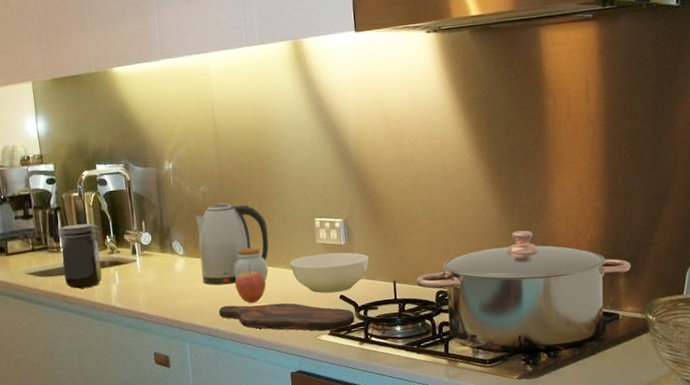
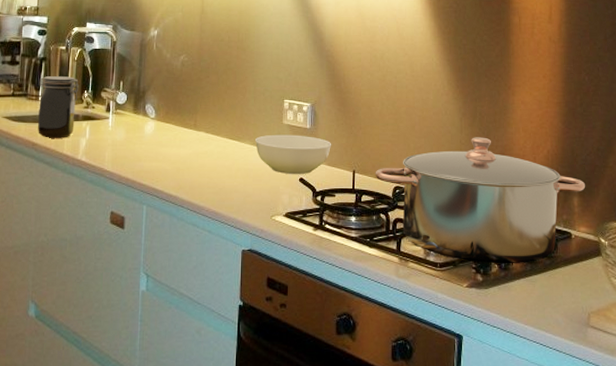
kettle: present [195,202,270,285] -> none [168,73,238,153]
cutting board: present [218,302,355,332] -> none [180,174,311,212]
jar: present [233,247,269,280] -> none [200,120,234,153]
fruit: present [235,264,266,304] -> none [200,136,229,175]

